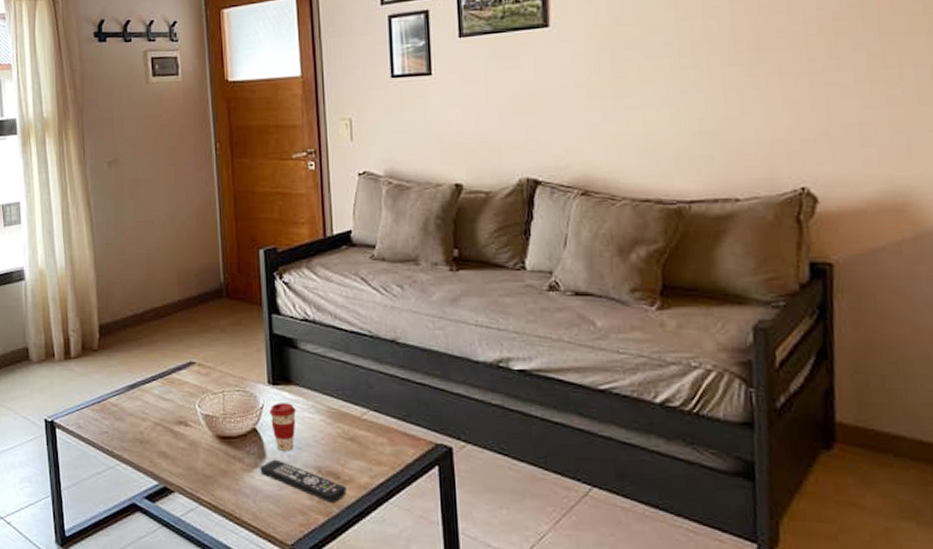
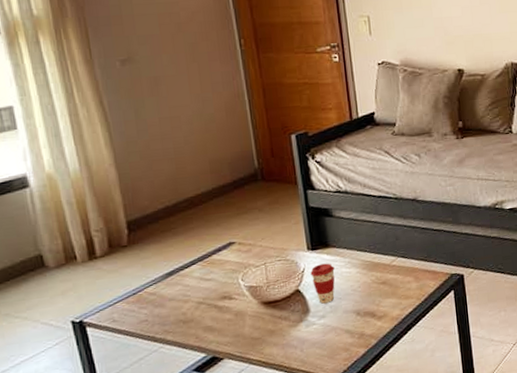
remote control: present [260,459,347,504] -> none [305,311,382,337]

